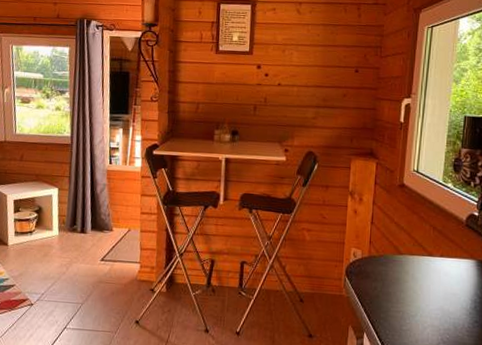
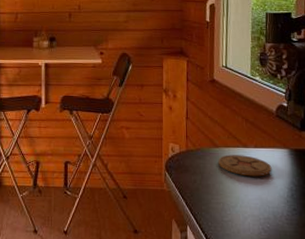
coaster: none [401,262,457,287] -> present [218,154,272,177]

